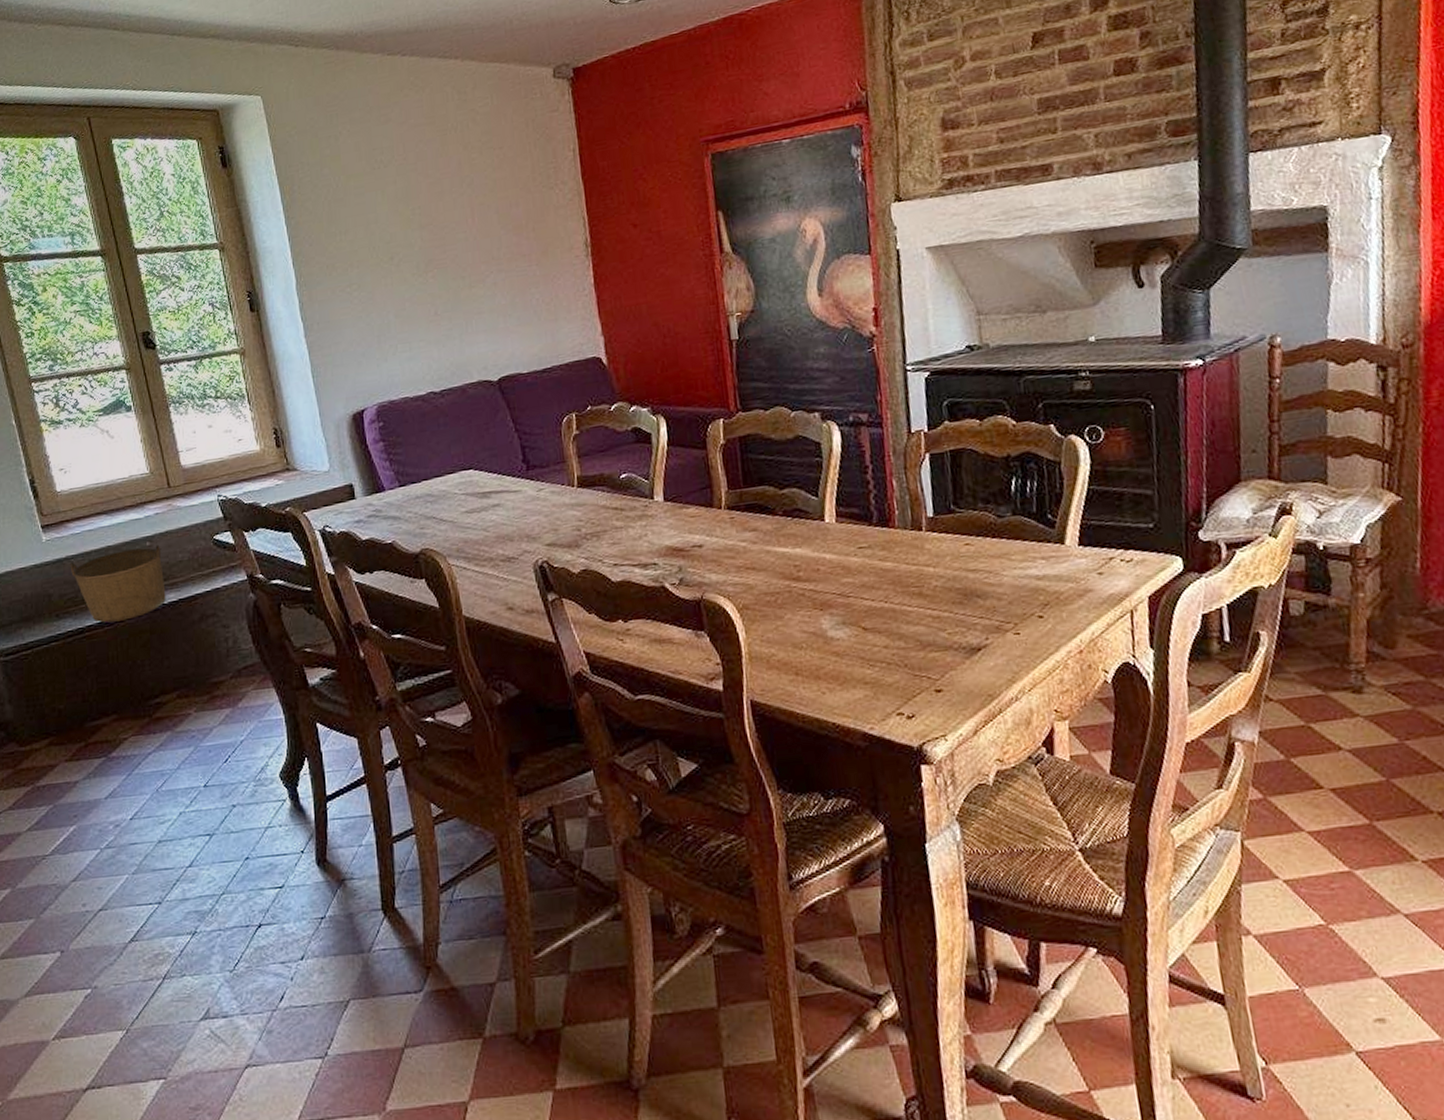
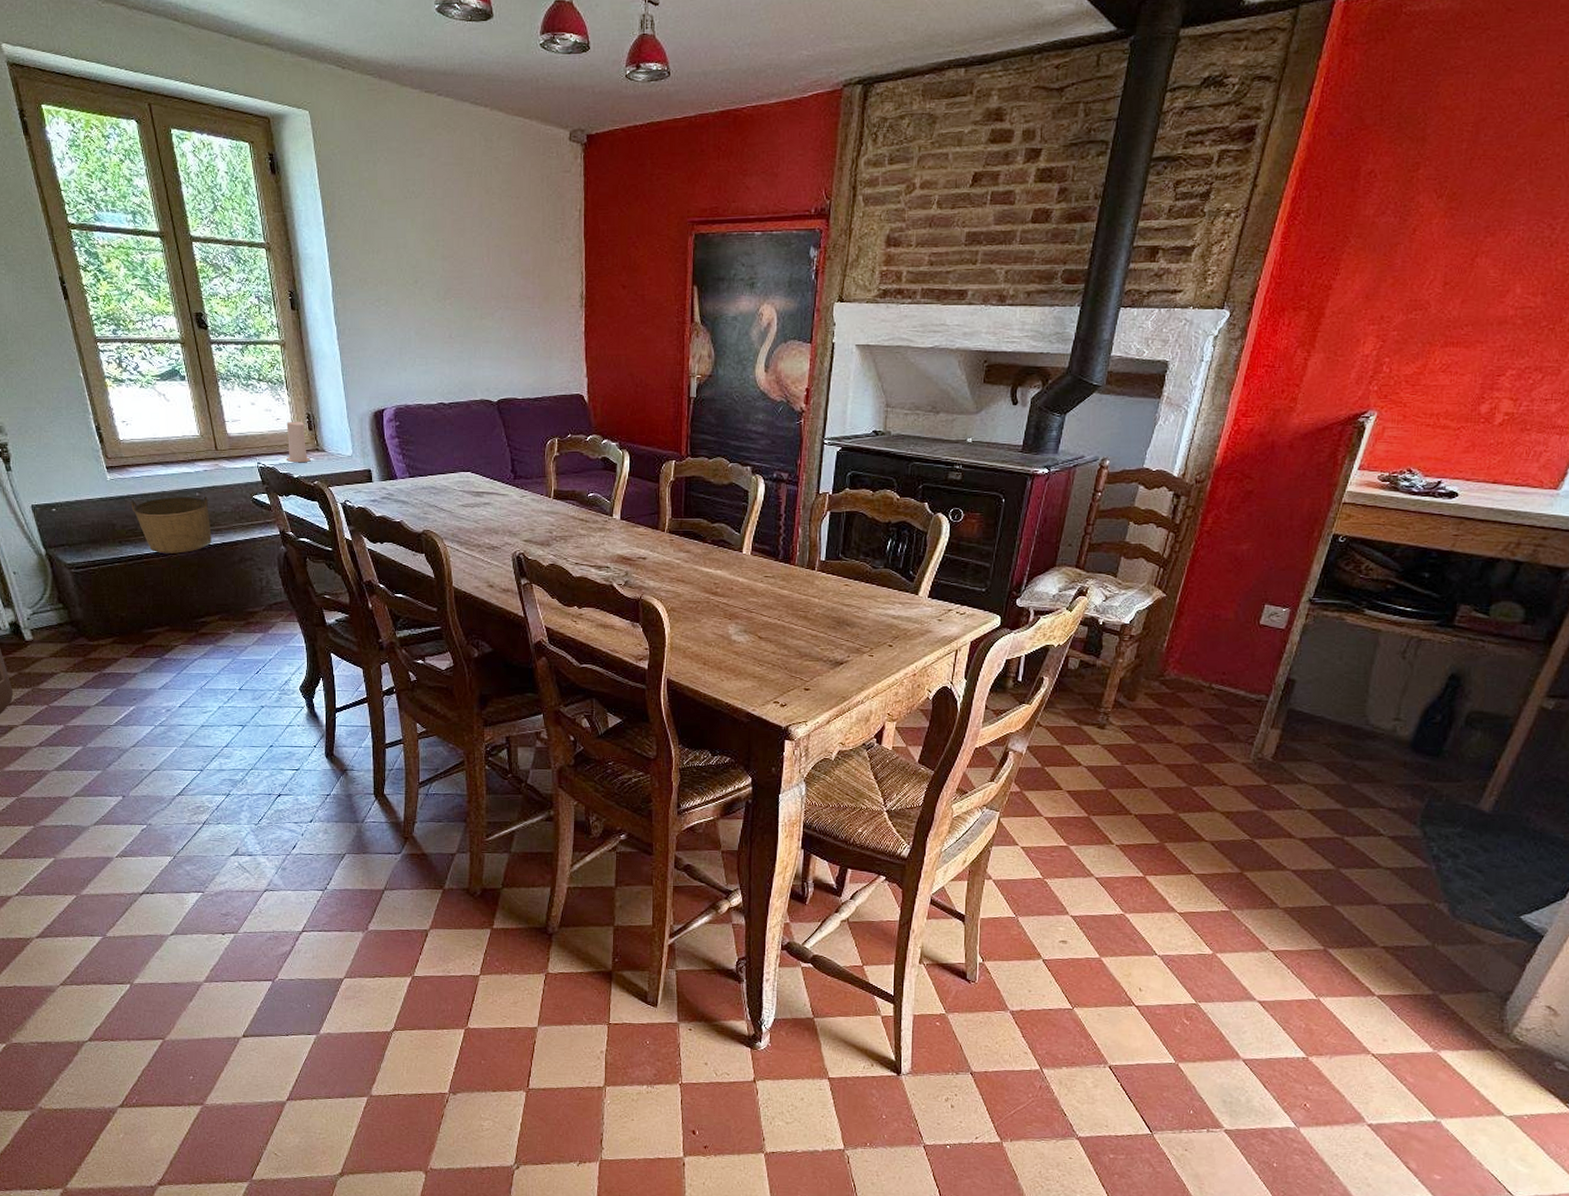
candle: none [250,438,280,489] -> present [286,421,311,463]

